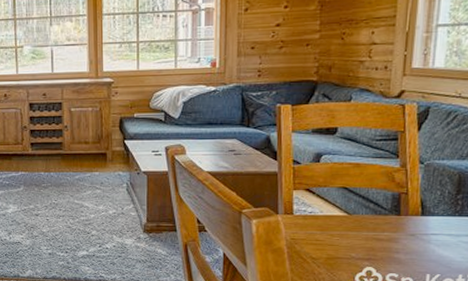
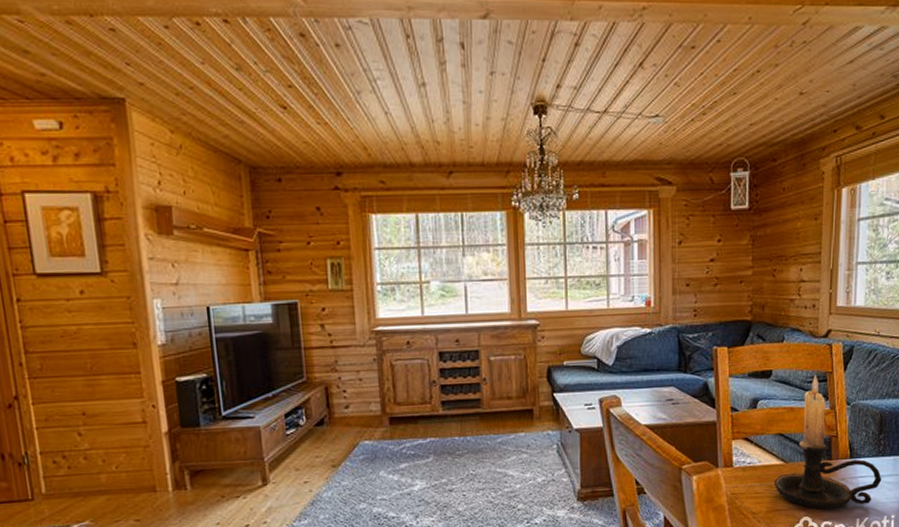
candle holder: none [335,134,458,263] -> present [773,375,882,510]

